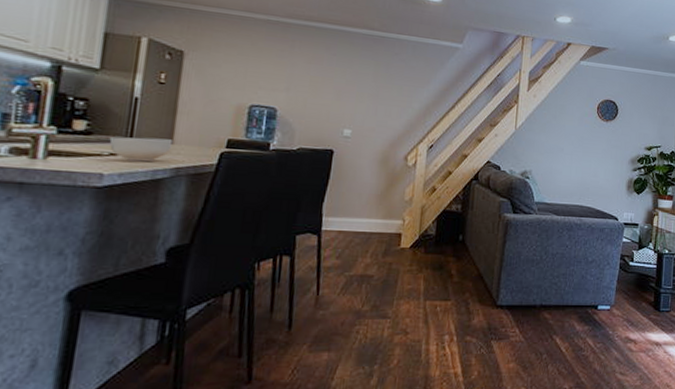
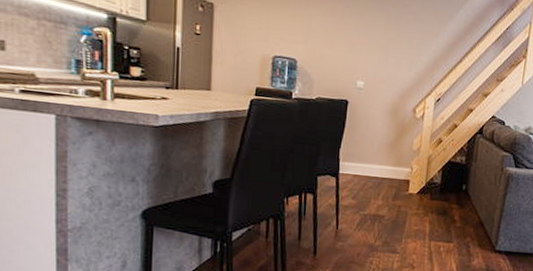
bowl: present [109,136,173,162] -> none [160,82,211,106]

